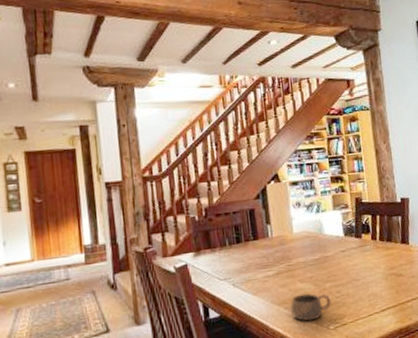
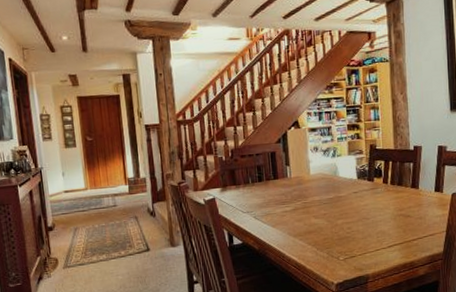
cup: present [291,293,331,321] -> none [305,228,342,252]

